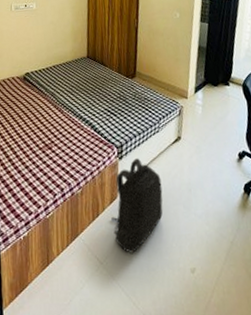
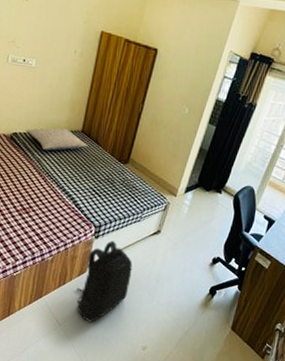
pillow: none [36,57,95,83] -> present [26,128,88,151]

